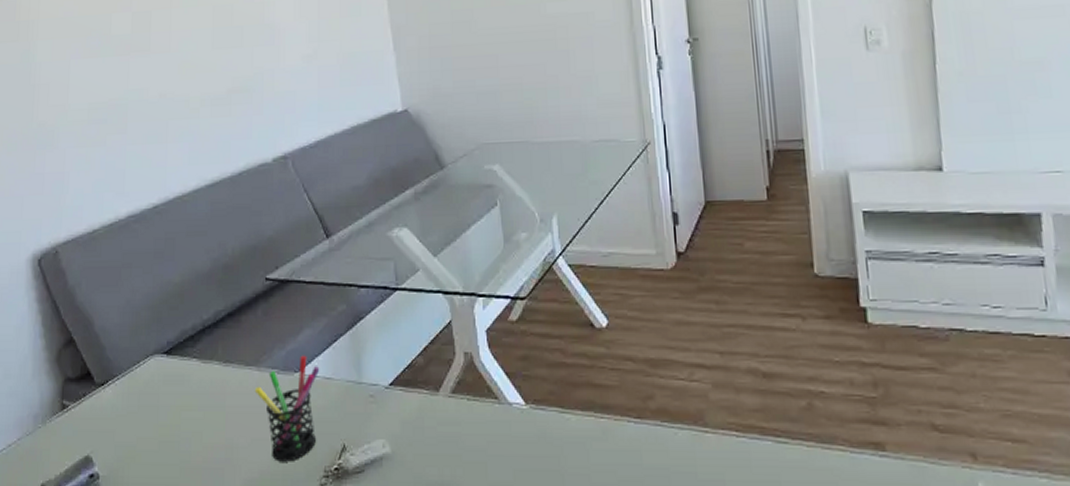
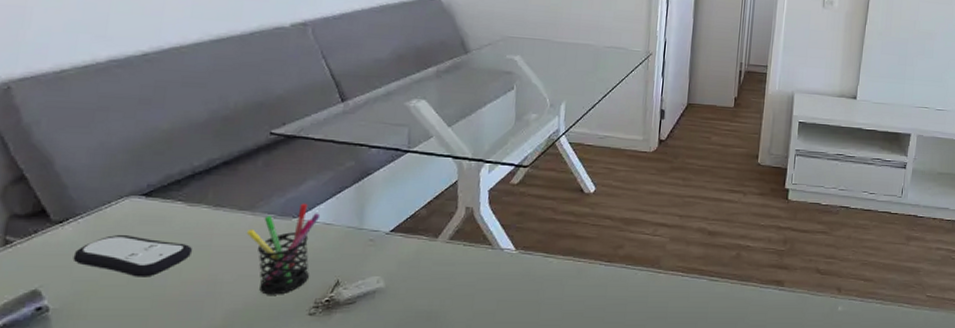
remote control: none [114,397,210,442] -> present [73,235,193,277]

